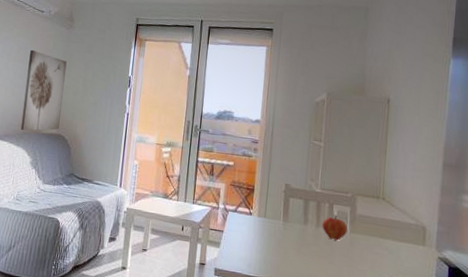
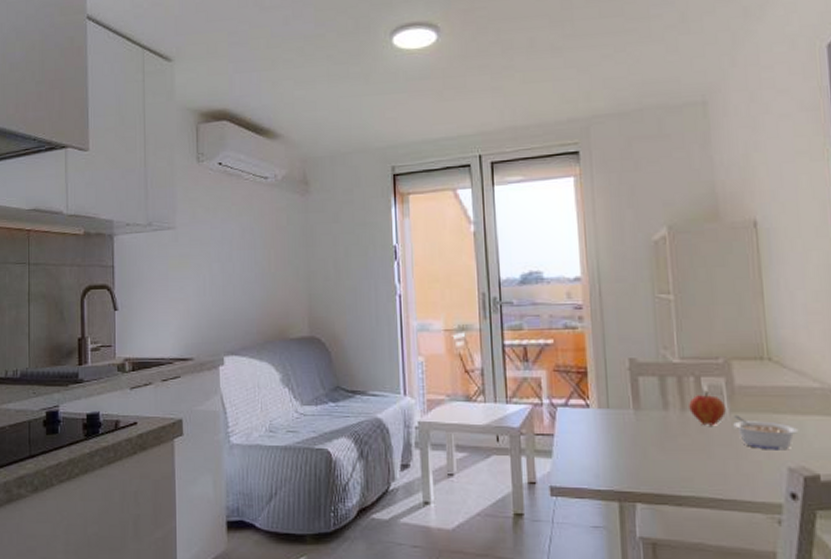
wall art: present [20,49,67,131] -> none [258,230,312,339]
legume: none [351,235,396,265] -> present [733,414,799,450]

